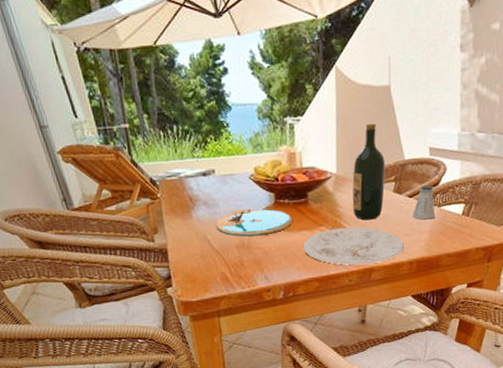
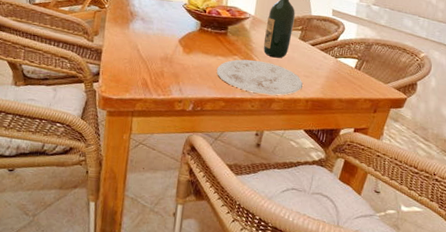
plate: present [216,209,293,237] -> none [147,29,212,54]
saltshaker: present [412,185,435,220] -> none [312,38,333,67]

